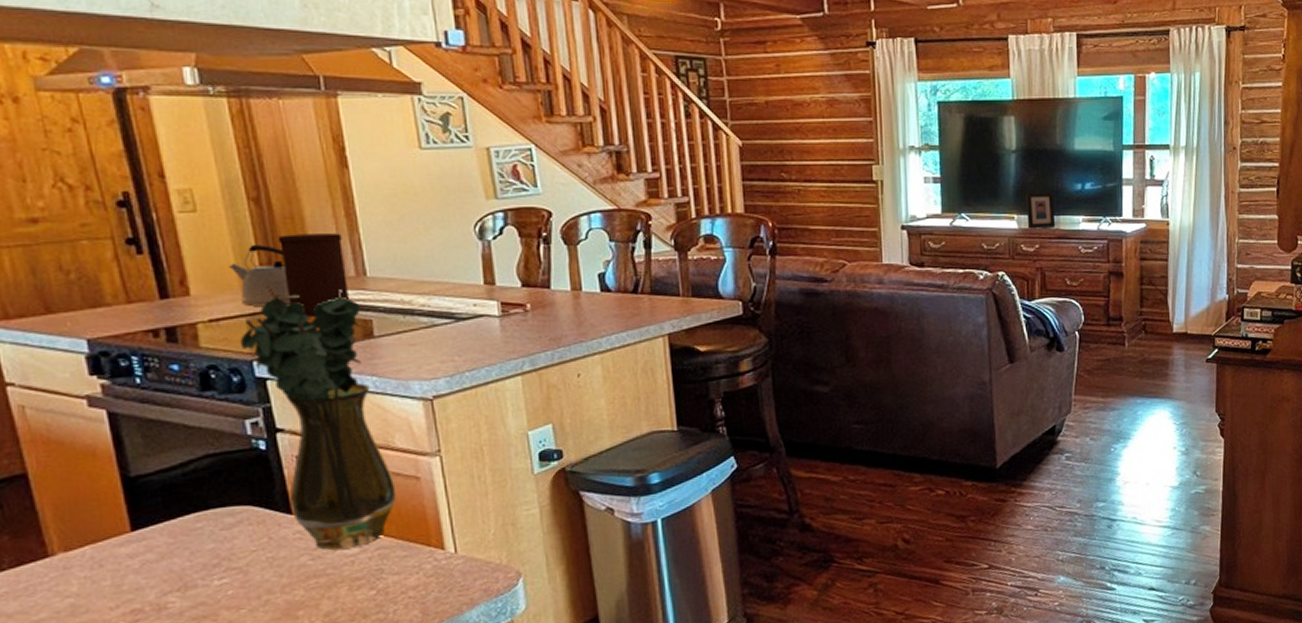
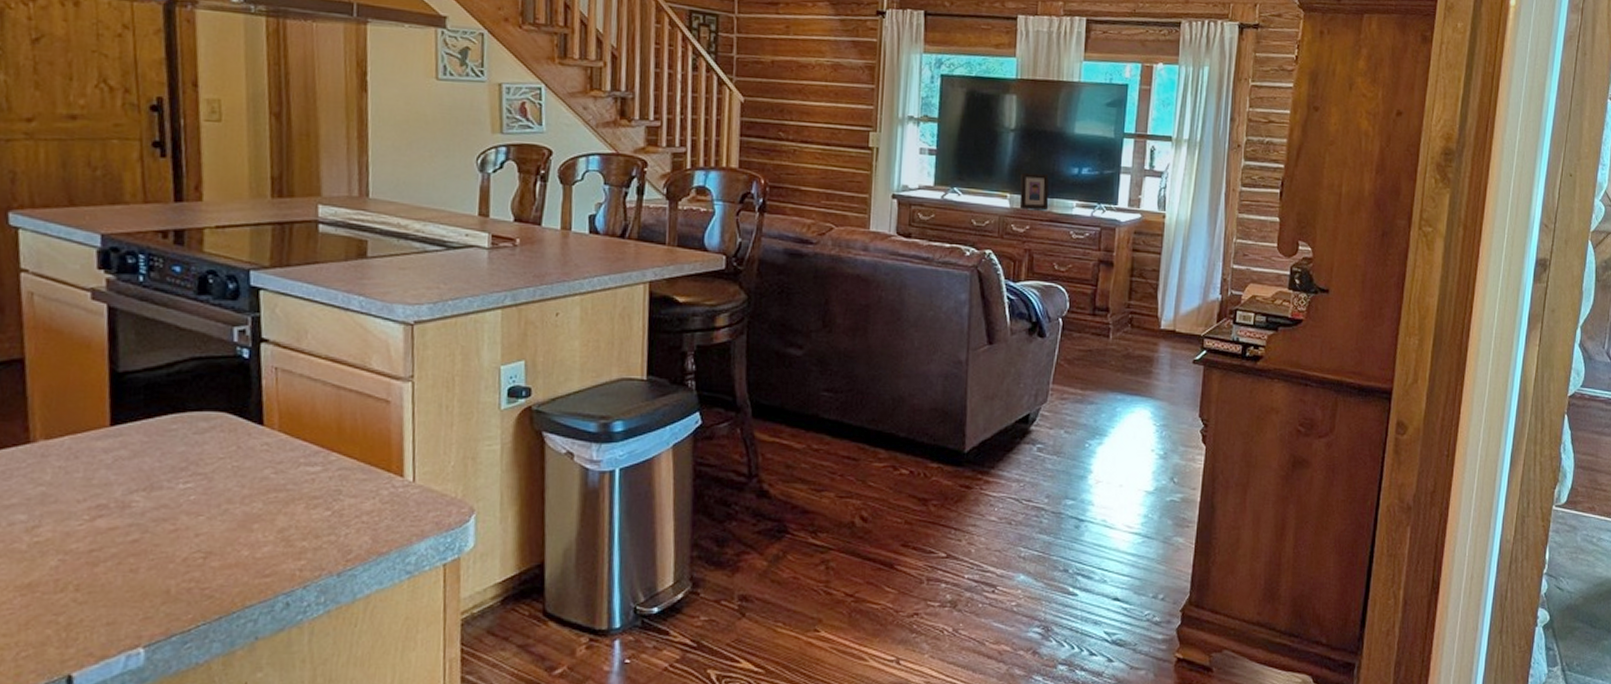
kettle: present [229,244,290,307] -> none [243,157,295,218]
vase: present [239,285,397,550] -> none [240,198,366,465]
canister: present [277,233,350,317] -> none [291,150,351,232]

